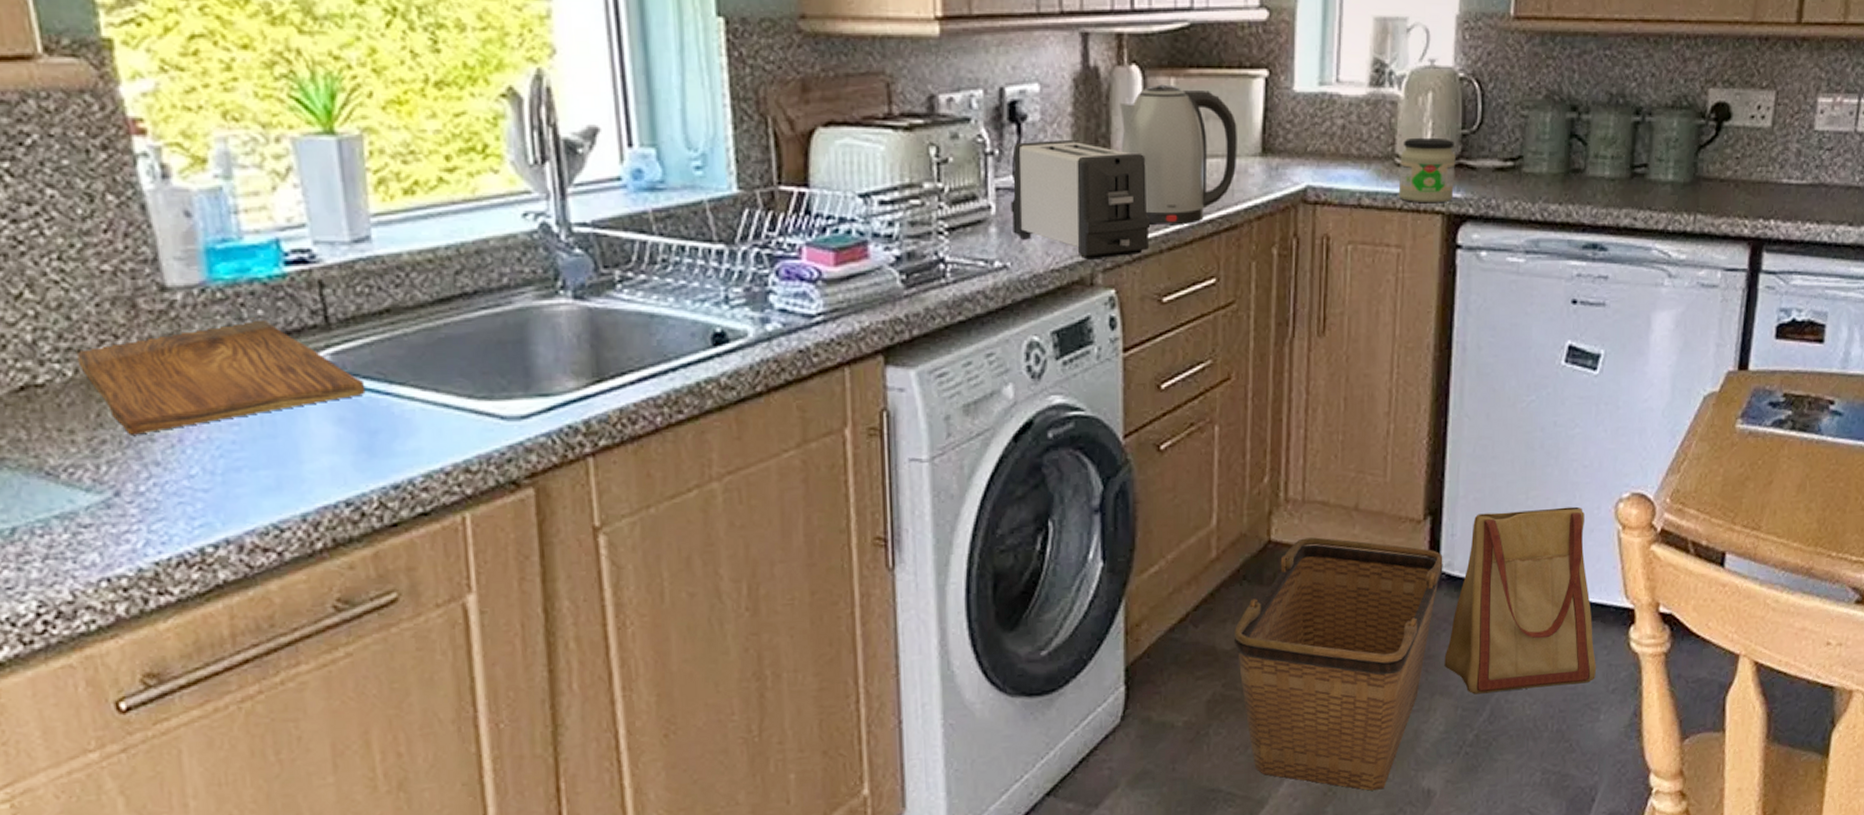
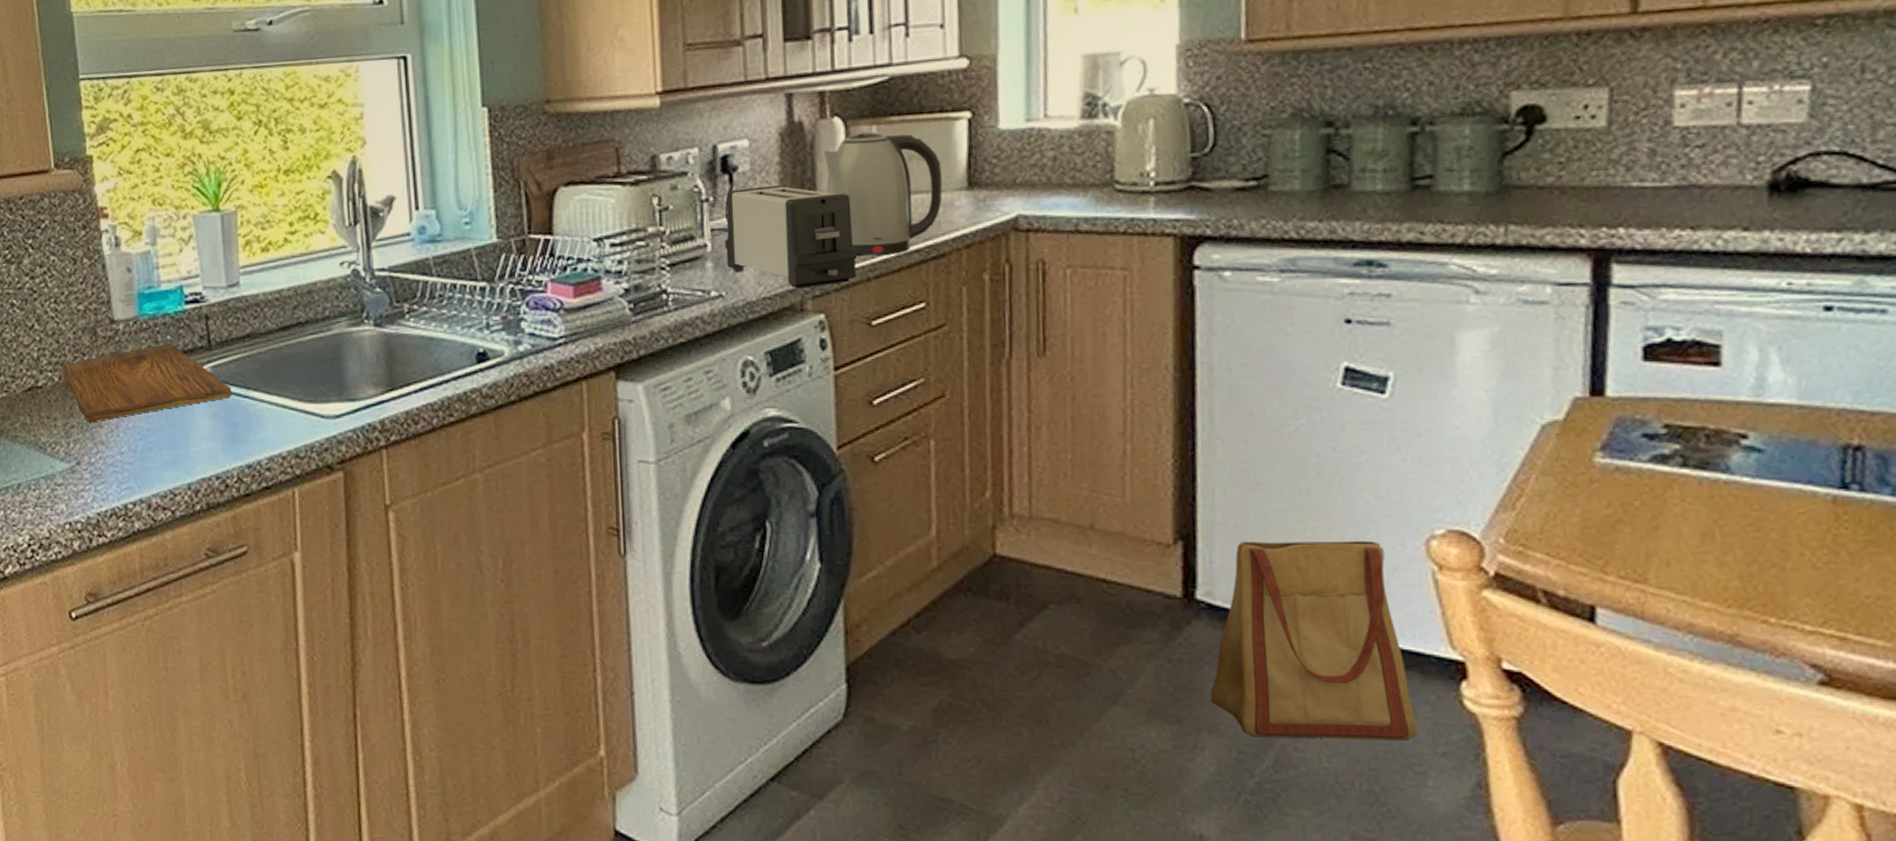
bicycle basket: present [1233,537,1443,791] -> none [960,554,1202,827]
jar: present [1398,137,1456,203] -> none [1120,162,1187,226]

